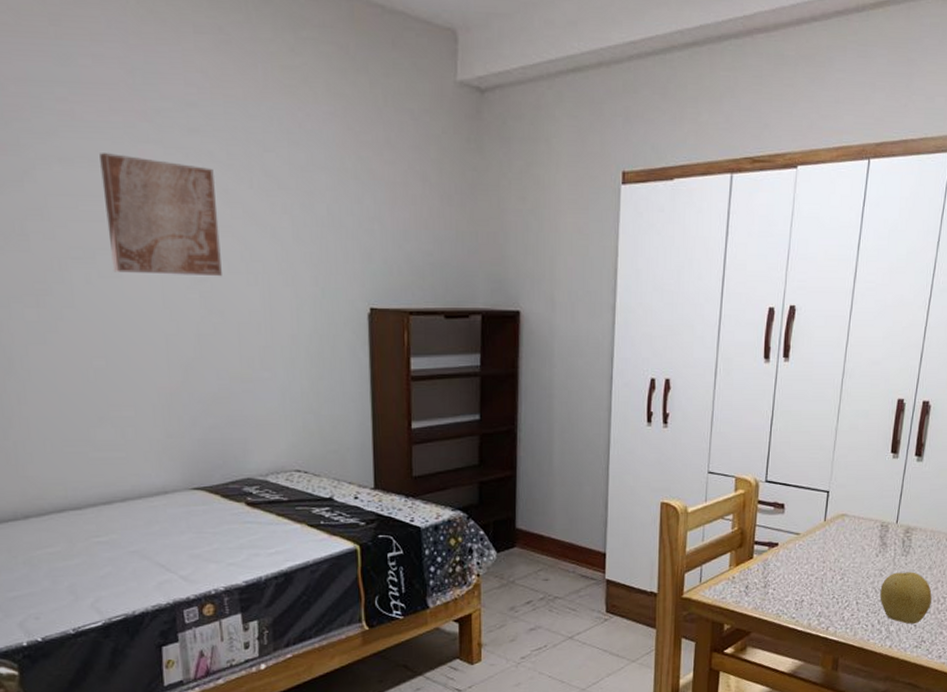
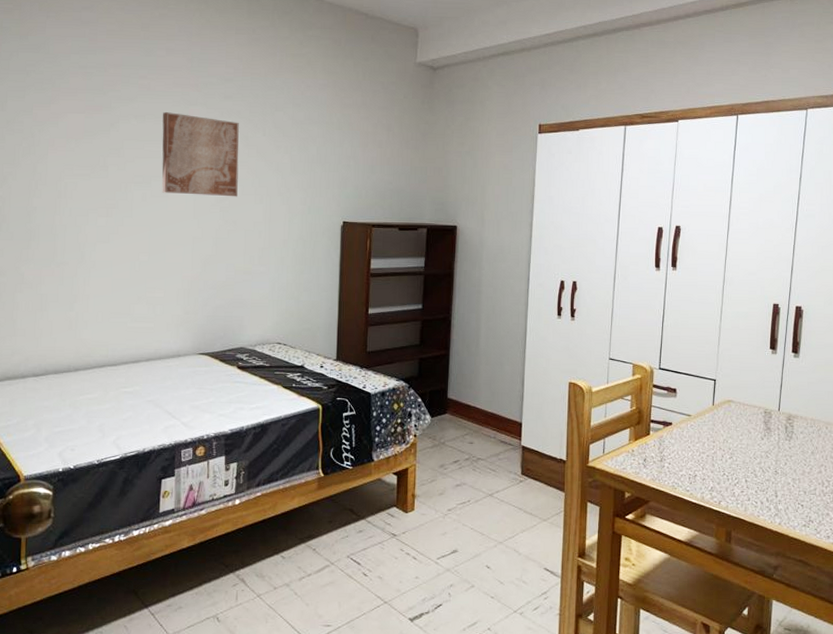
fruit: present [880,572,932,625] -> none [767,455,816,505]

